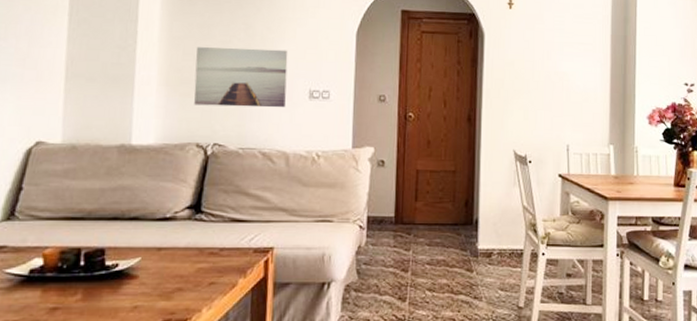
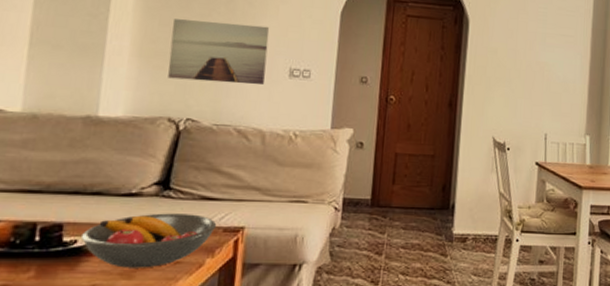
fruit bowl: none [122,236,248,290] -> present [82,213,217,268]

